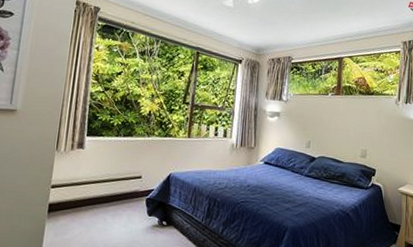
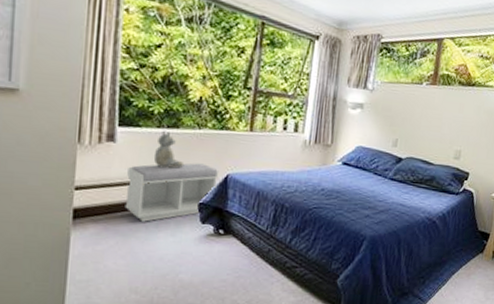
bench: none [88,164,164,215] -> present [125,163,219,222]
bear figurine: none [112,138,136,169] -> present [153,130,185,169]

